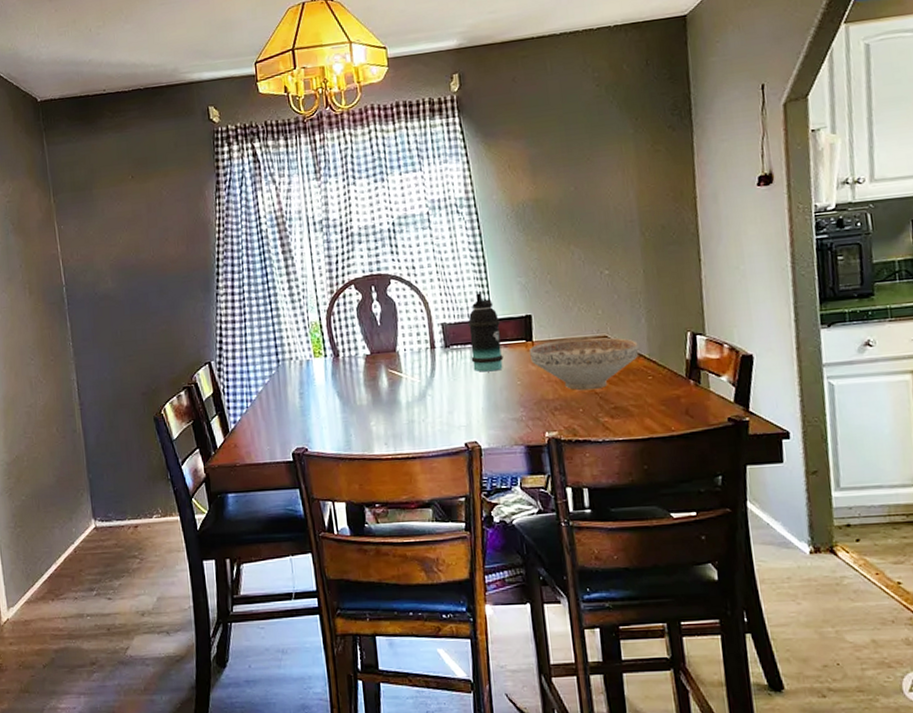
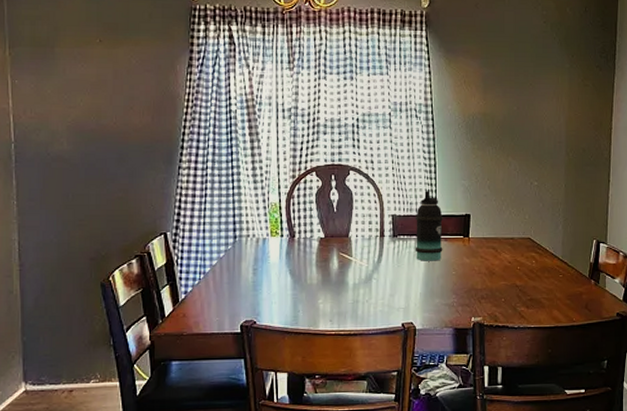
decorative bowl: present [528,337,639,391] -> none [465,238,554,283]

